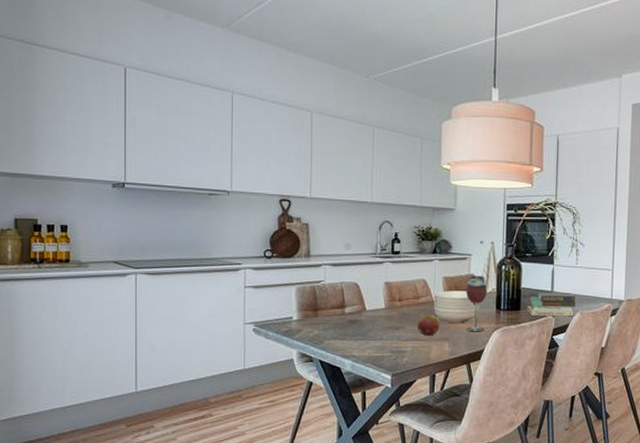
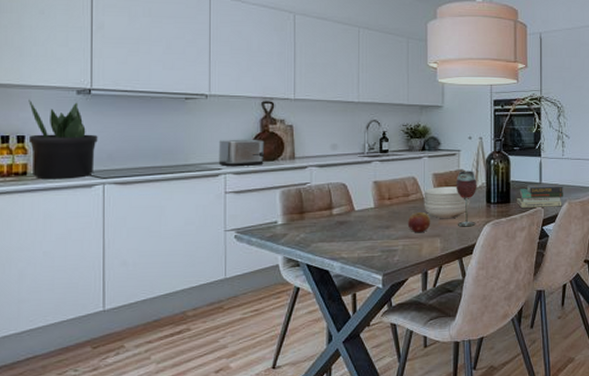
planter: none [70,191,131,268] -> present [28,99,98,180]
toaster: none [239,235,282,263] -> present [218,139,265,167]

